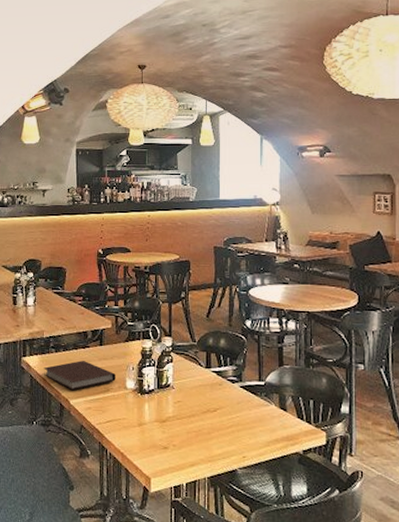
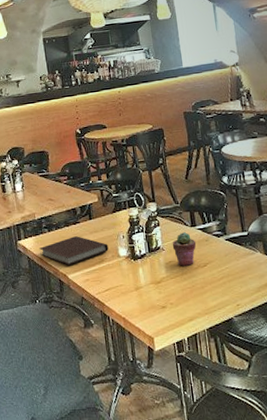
potted succulent: none [183,372,209,408] -> present [172,232,197,266]

